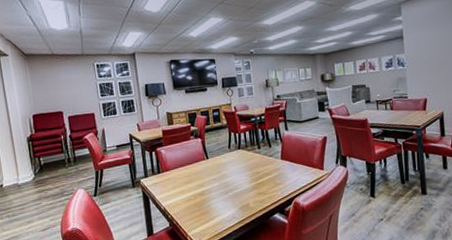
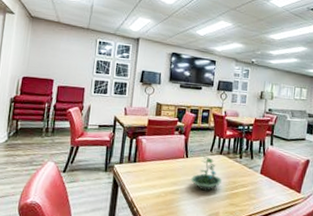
terrarium: none [215,153,246,187] -> present [190,156,223,191]

